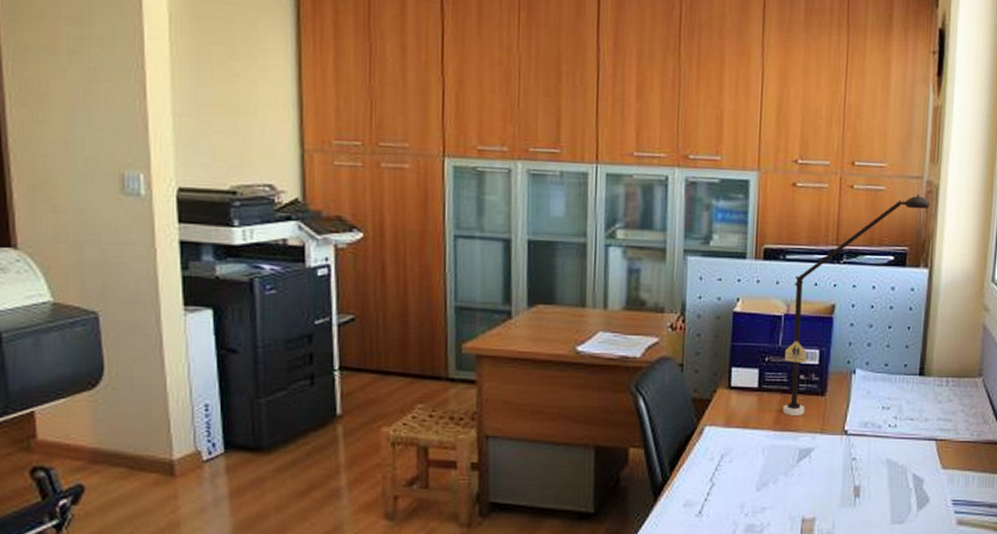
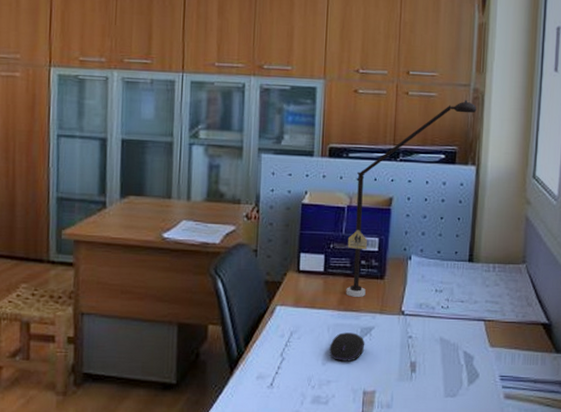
computer mouse: none [763,455,804,486] -> present [329,332,365,362]

